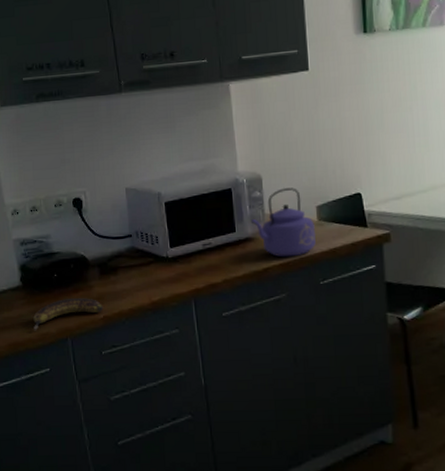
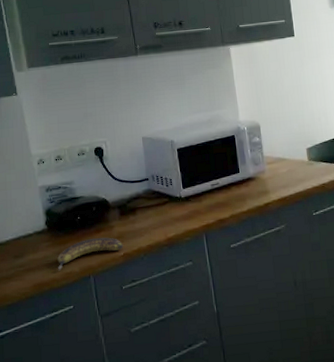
kettle: present [250,188,316,258] -> none [252,133,308,193]

